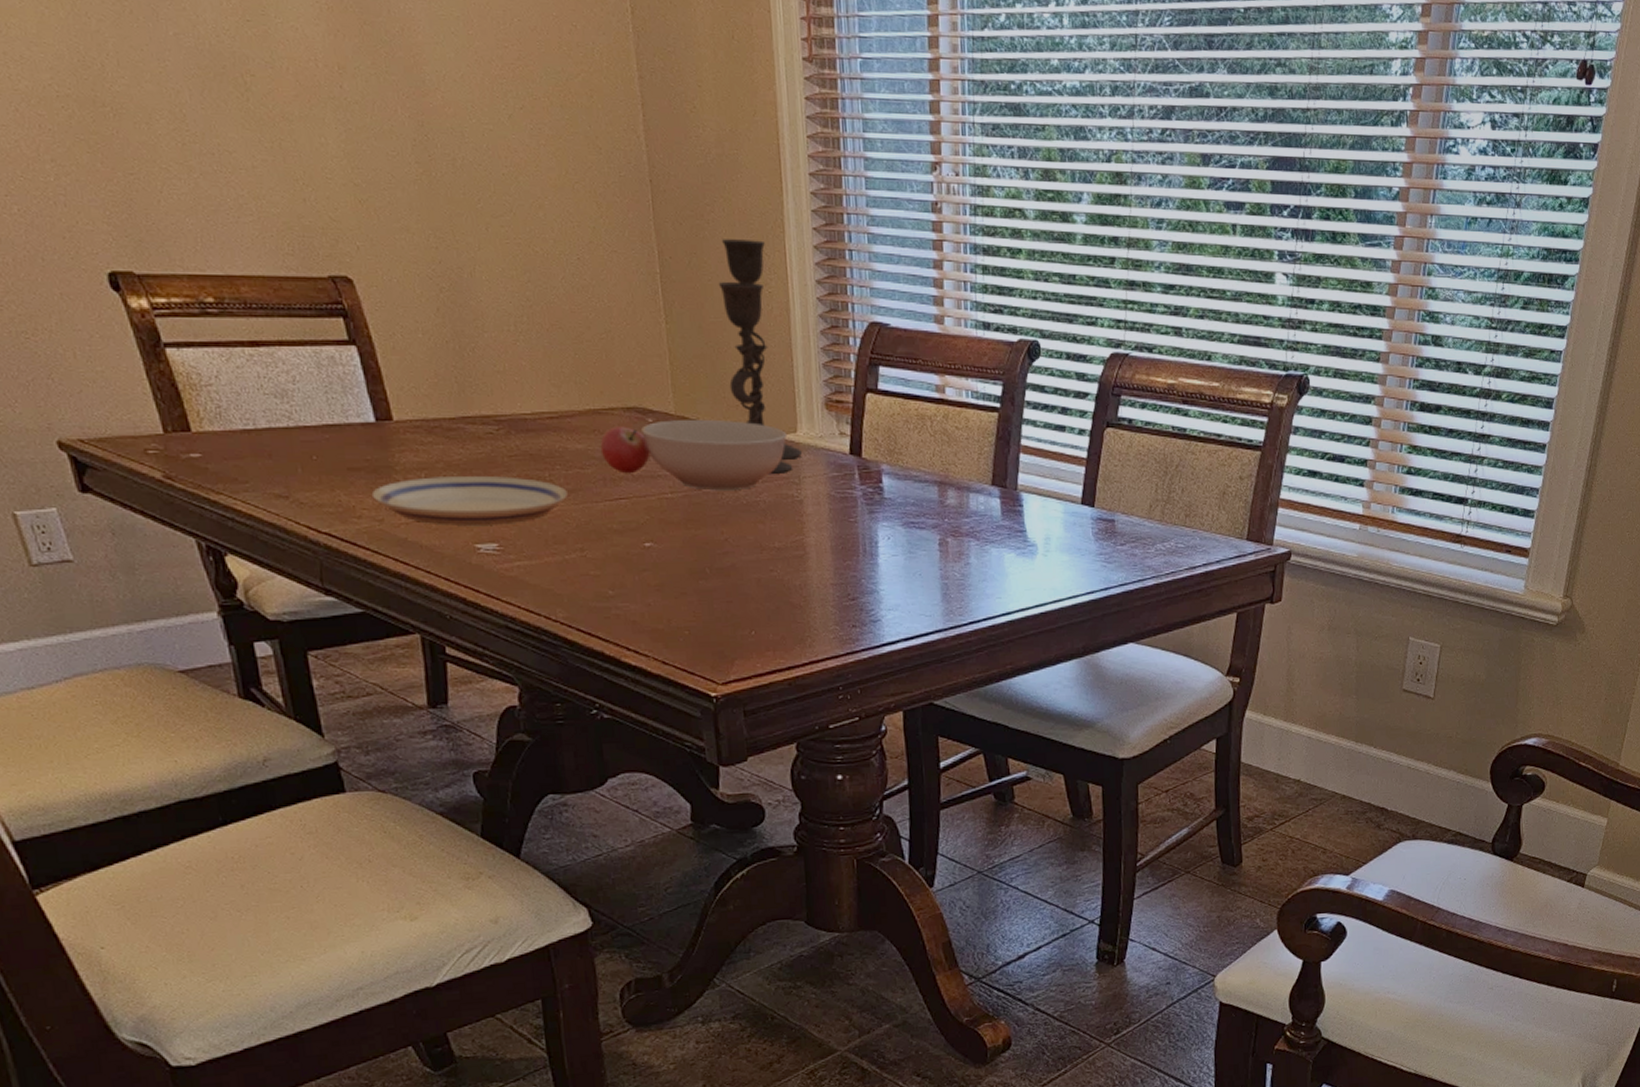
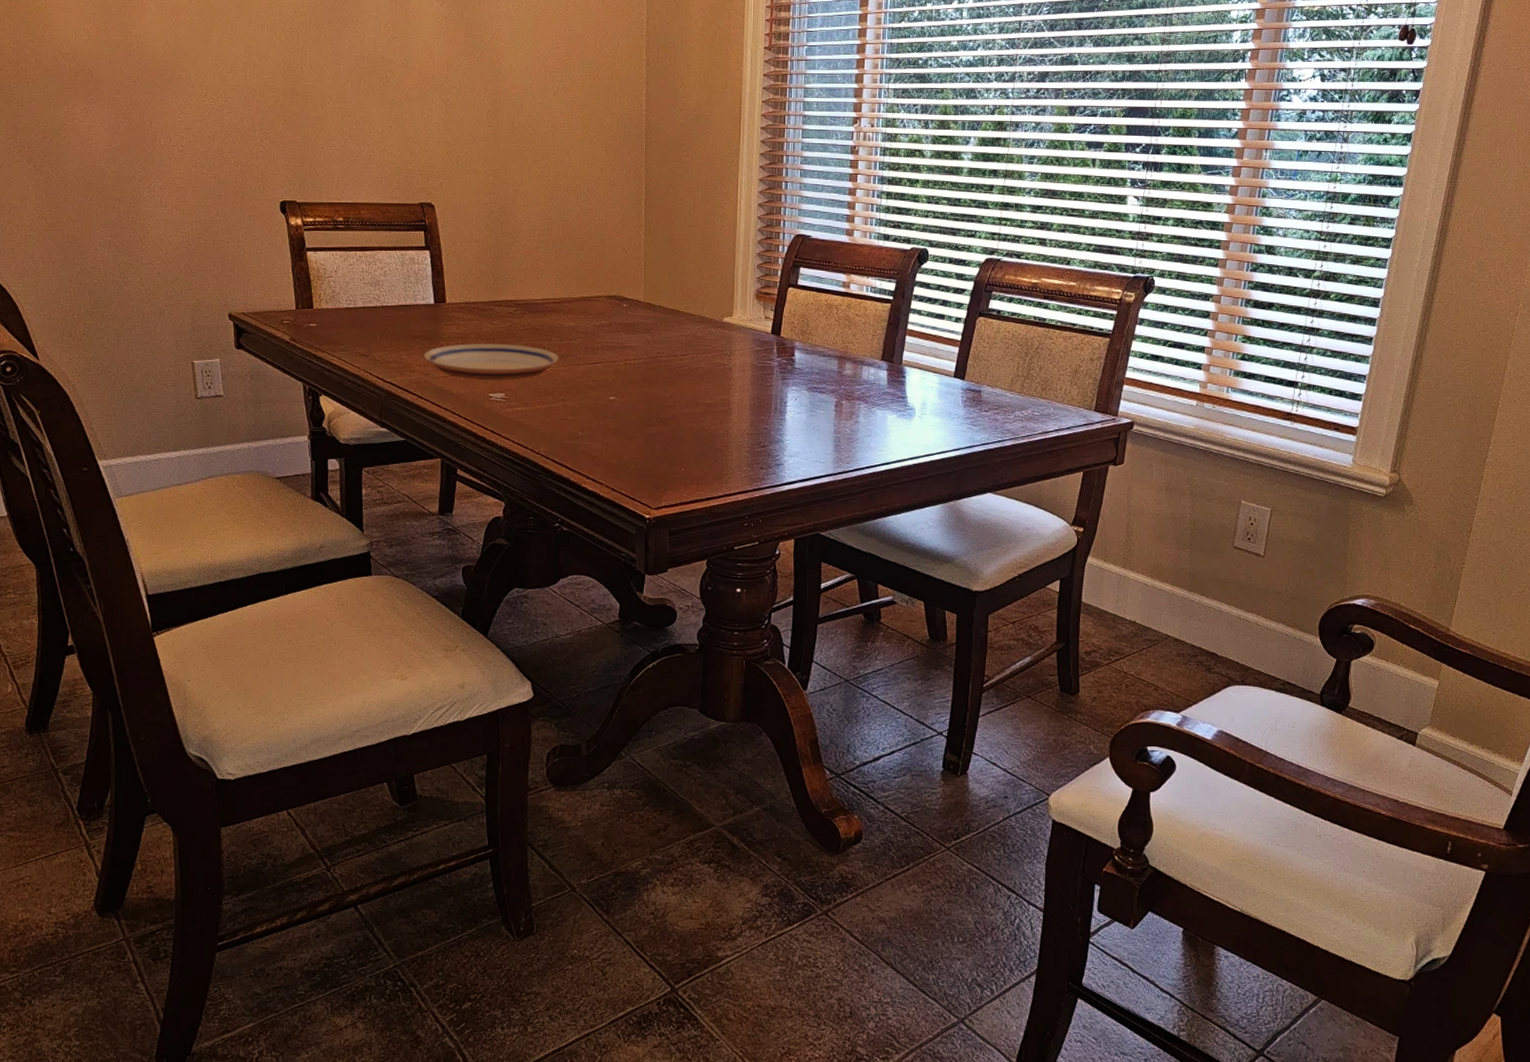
fruit: present [600,426,651,474] -> none [586,310,622,345]
bowl: present [641,420,788,490] -> none [618,306,725,358]
candlestick: present [718,239,803,474] -> none [686,175,736,347]

